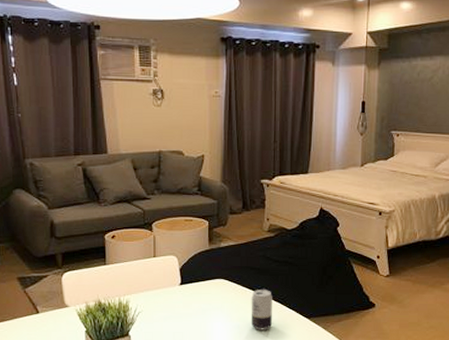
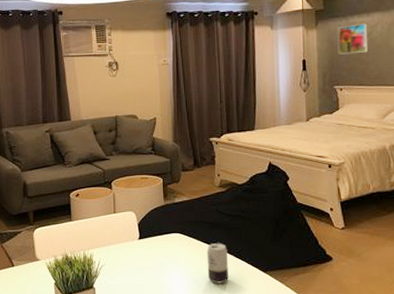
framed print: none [398,66,429,99] -> present [337,23,369,55]

